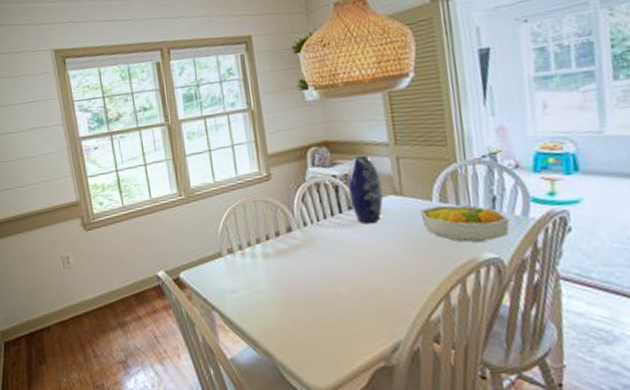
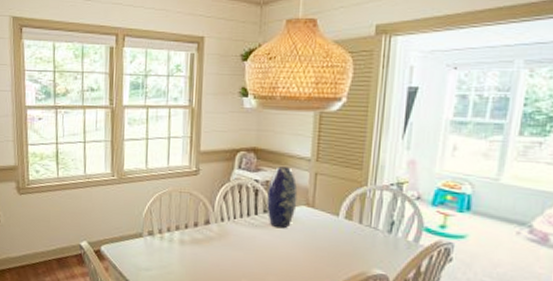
fruit bowl: present [420,205,509,243] -> none [326,221,401,260]

